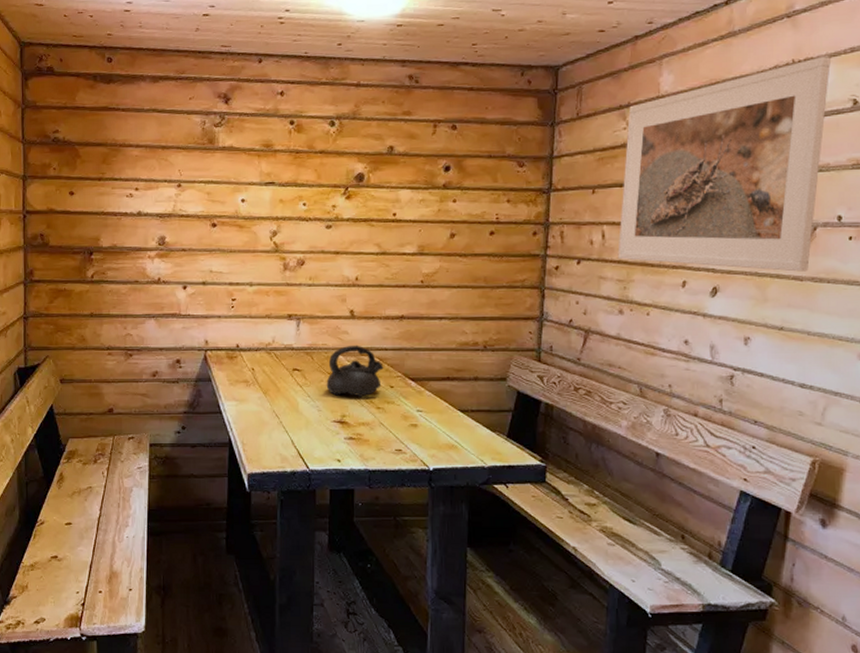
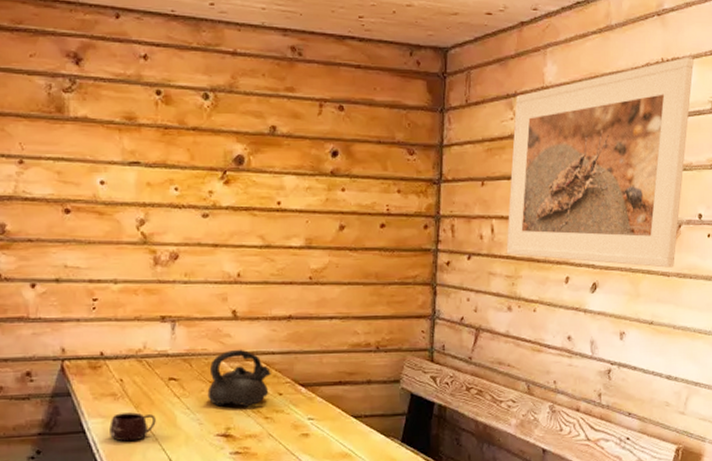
mug: none [242,398,281,423] -> present [109,412,156,442]

